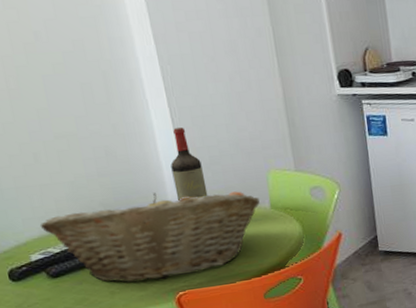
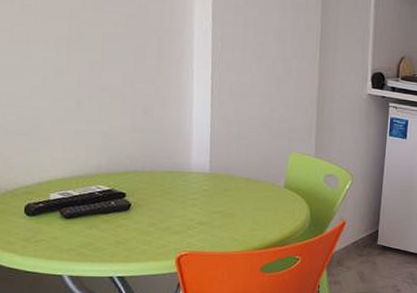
fruit basket: present [39,191,260,283] -> none [66,155,276,238]
wine bottle: present [170,127,208,200] -> none [199,99,230,167]

